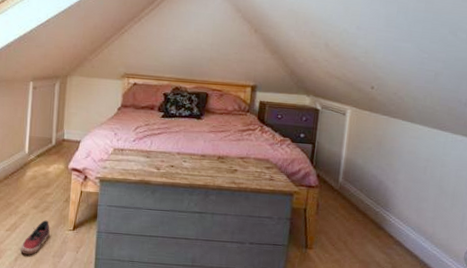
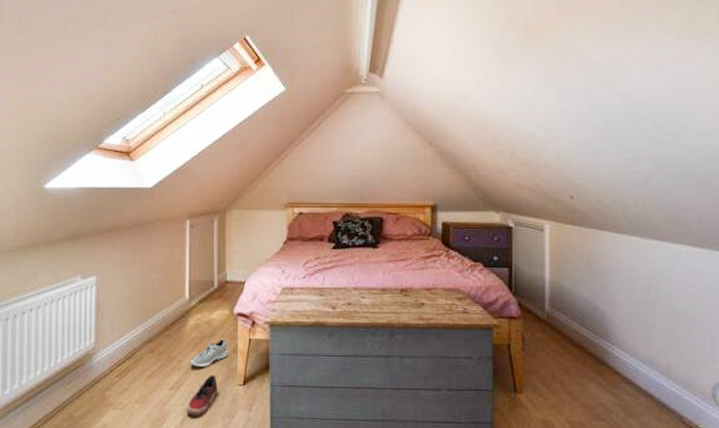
sneaker: none [26,189,61,213] -> present [190,338,228,367]

